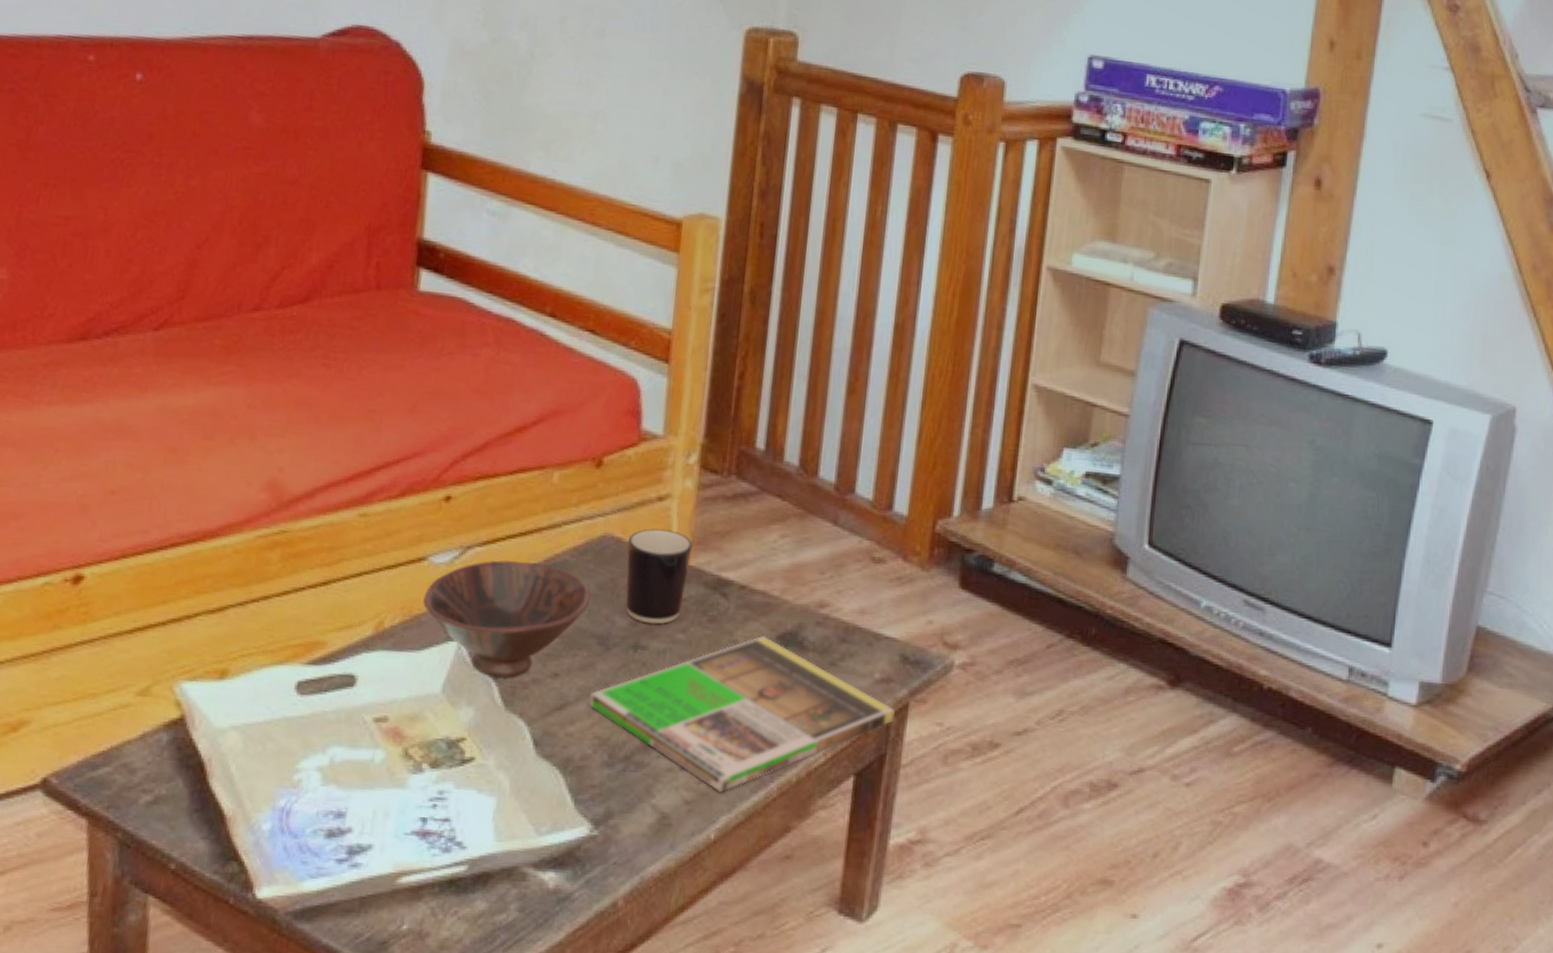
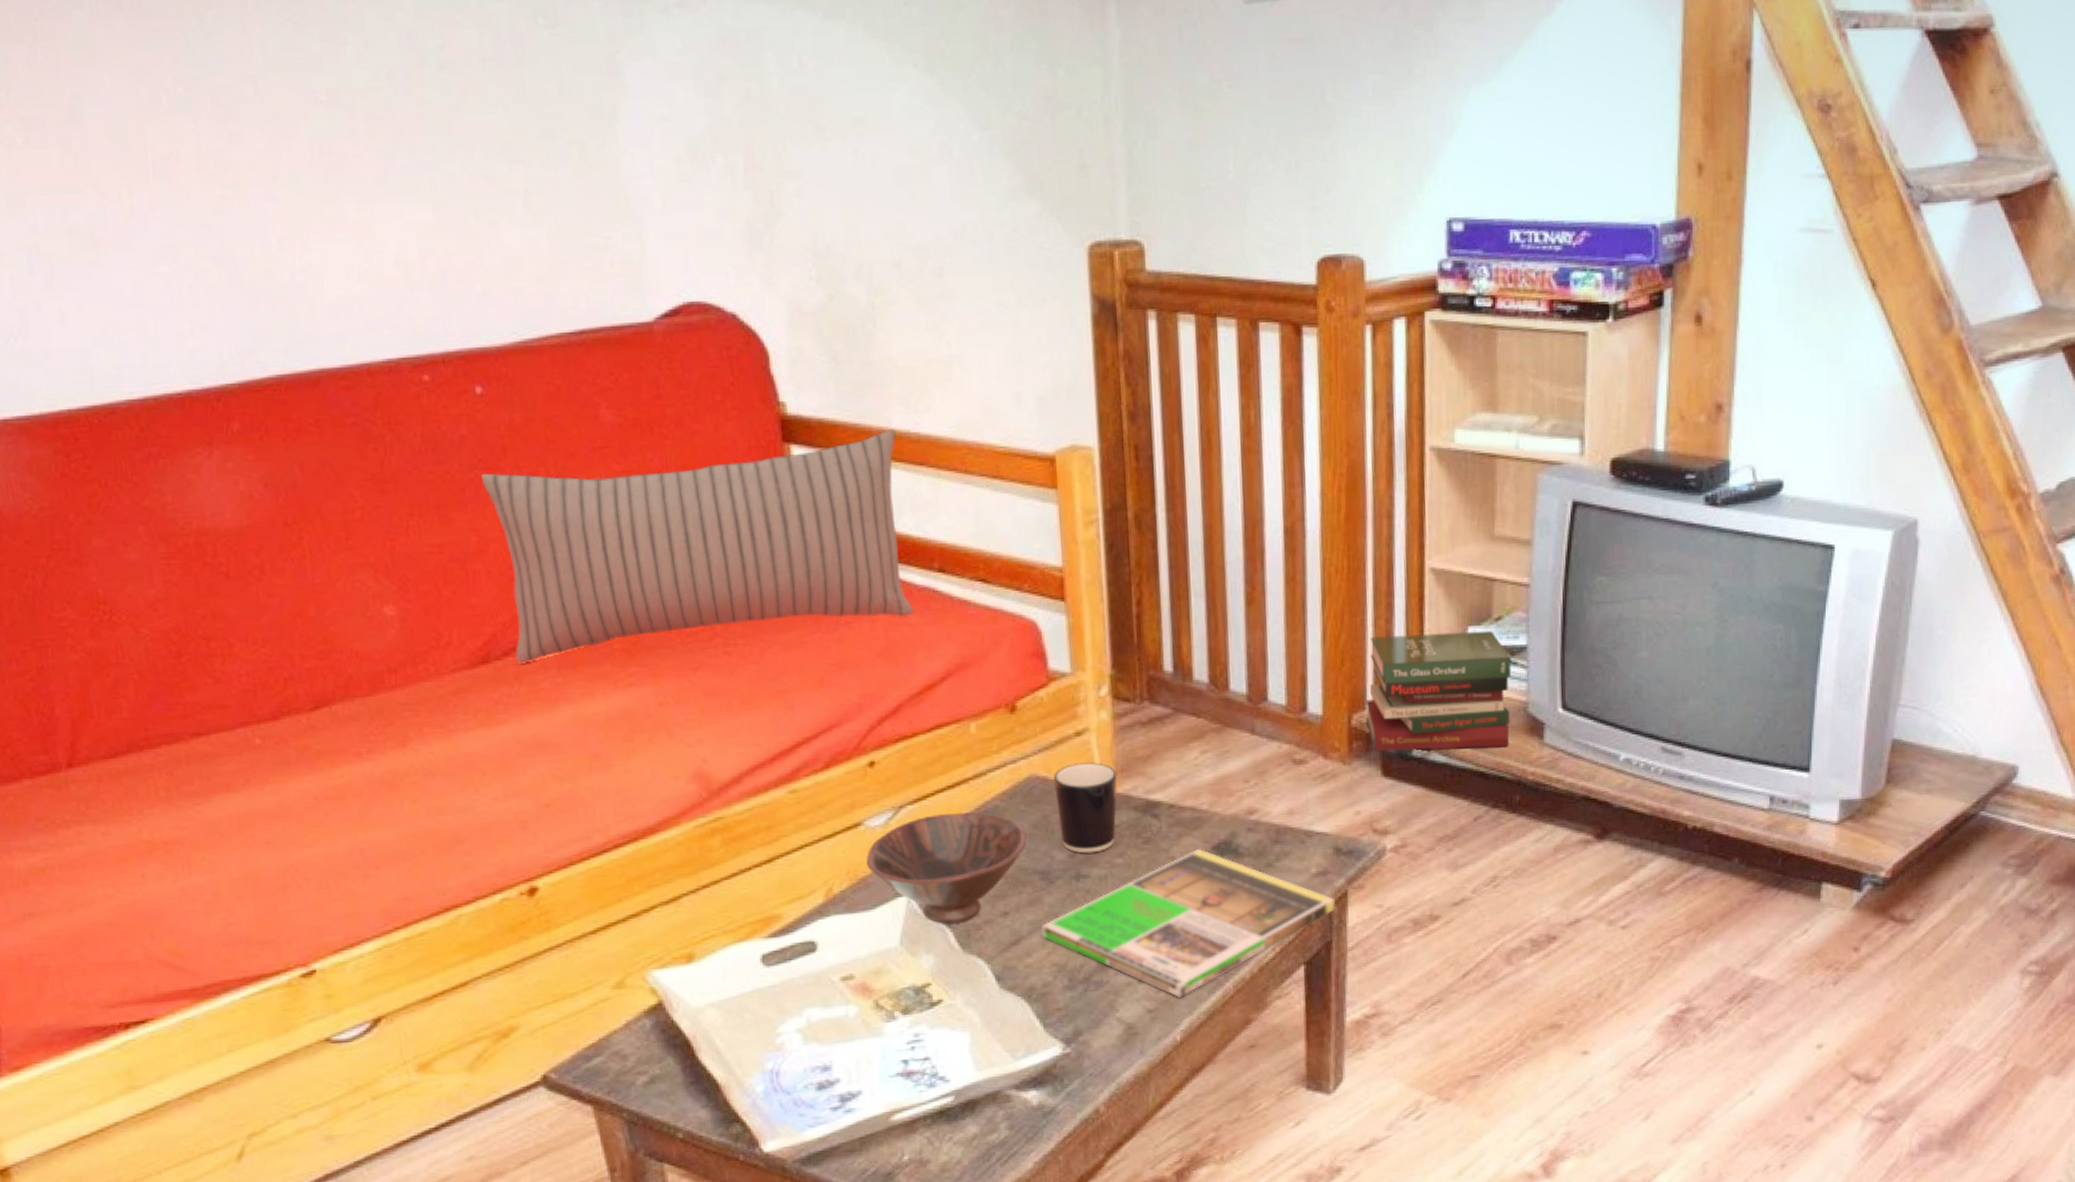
pillow: none [115,155,532,355] -> present [480,429,914,664]
books: none [951,444,1103,577] -> present [1366,630,1512,752]

